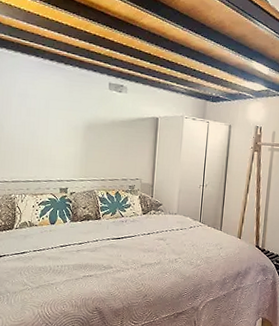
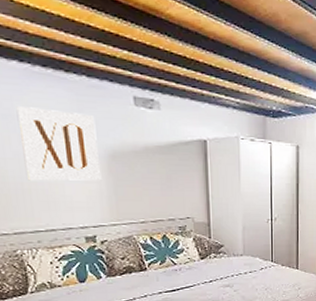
wall art: none [27,88,80,145] -> present [16,106,102,181]

